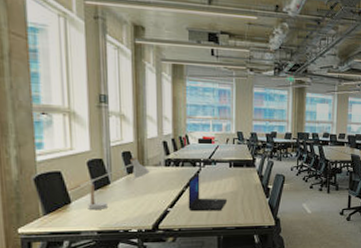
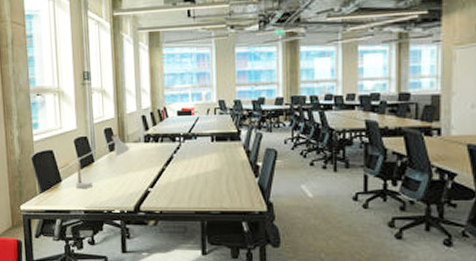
laptop: present [188,173,227,211] -> none [168,149,210,192]

